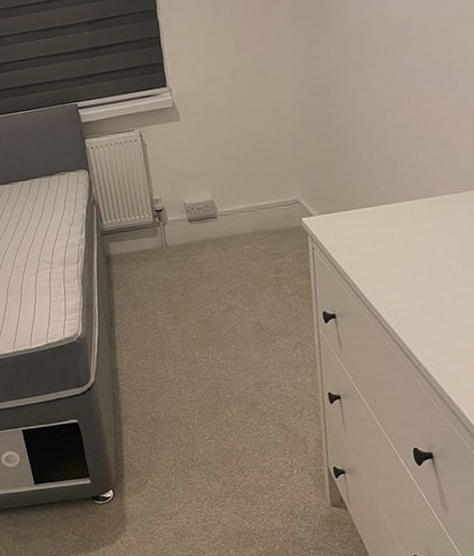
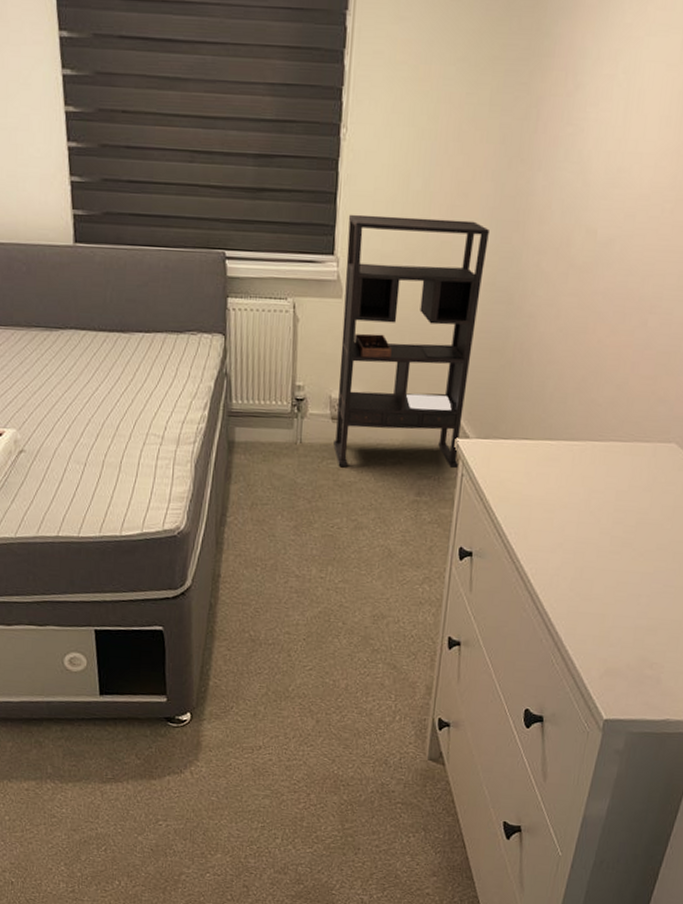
bookshelf: none [173,33,308,260] -> present [333,214,489,469]

